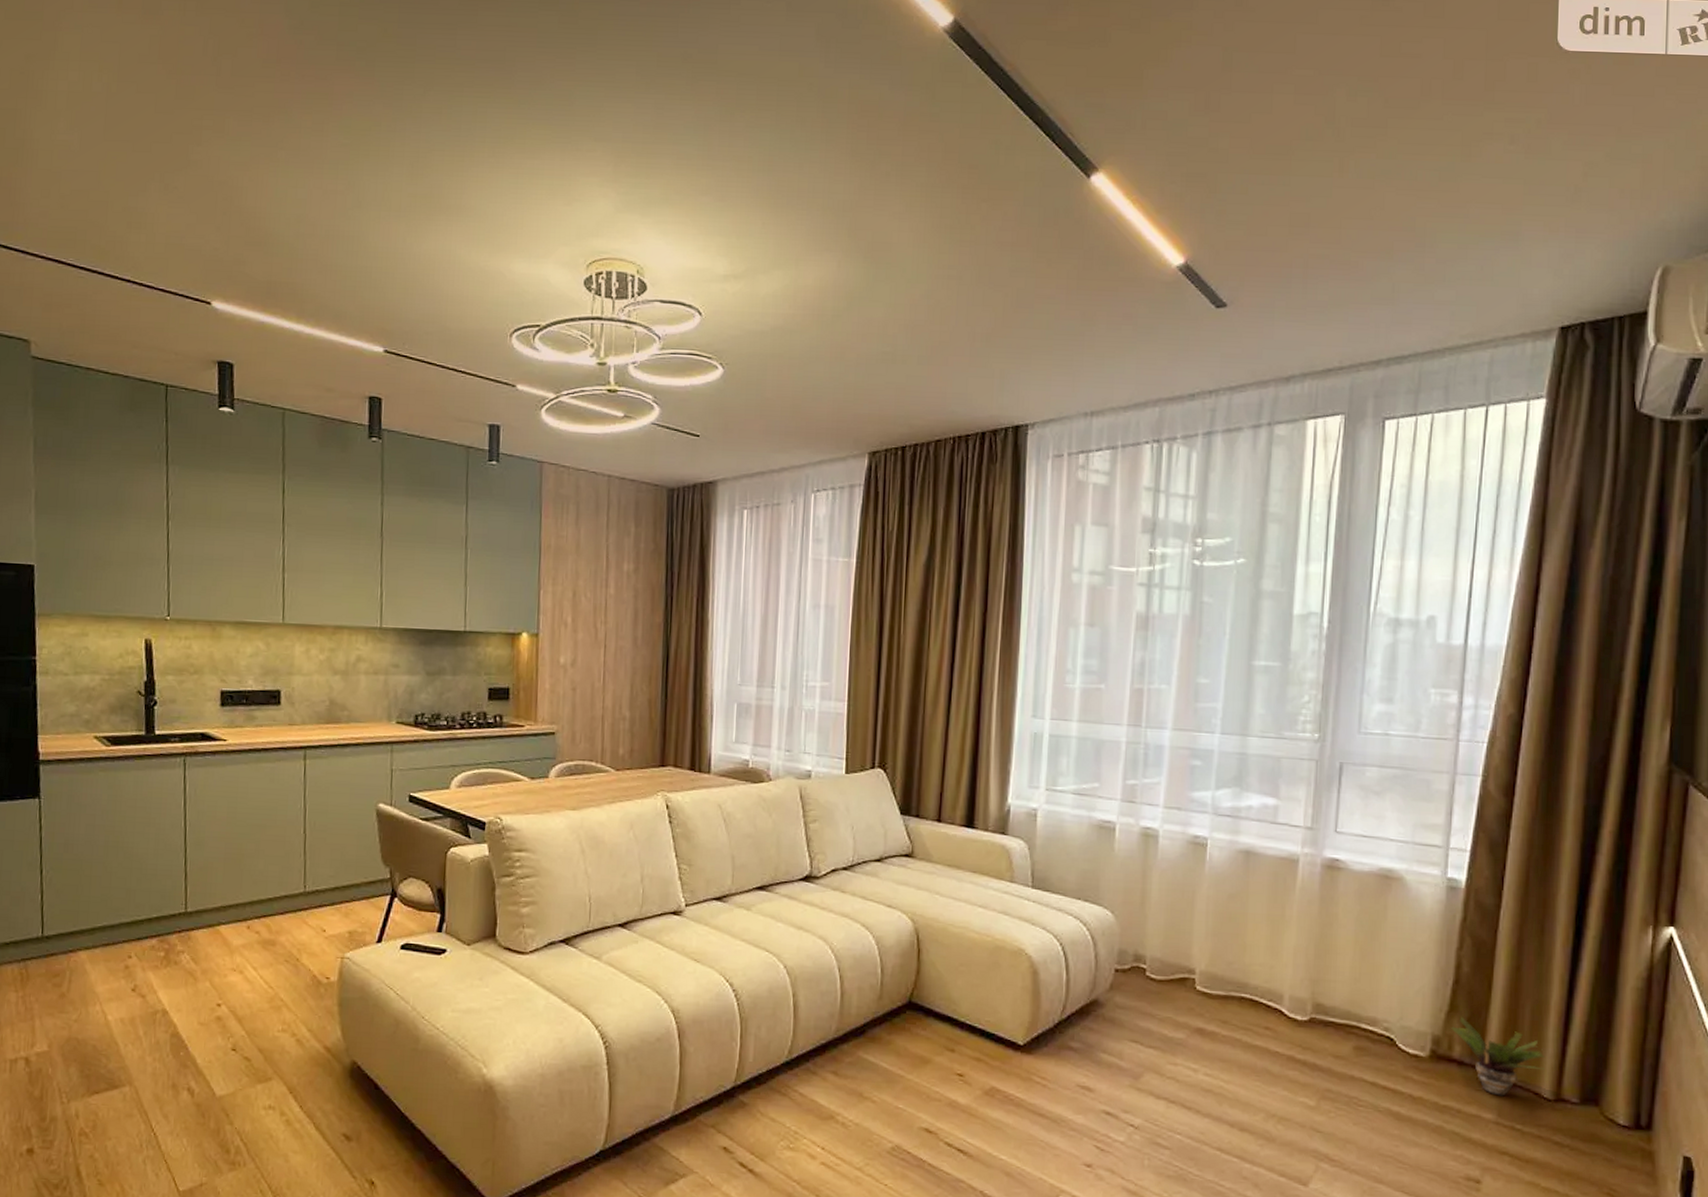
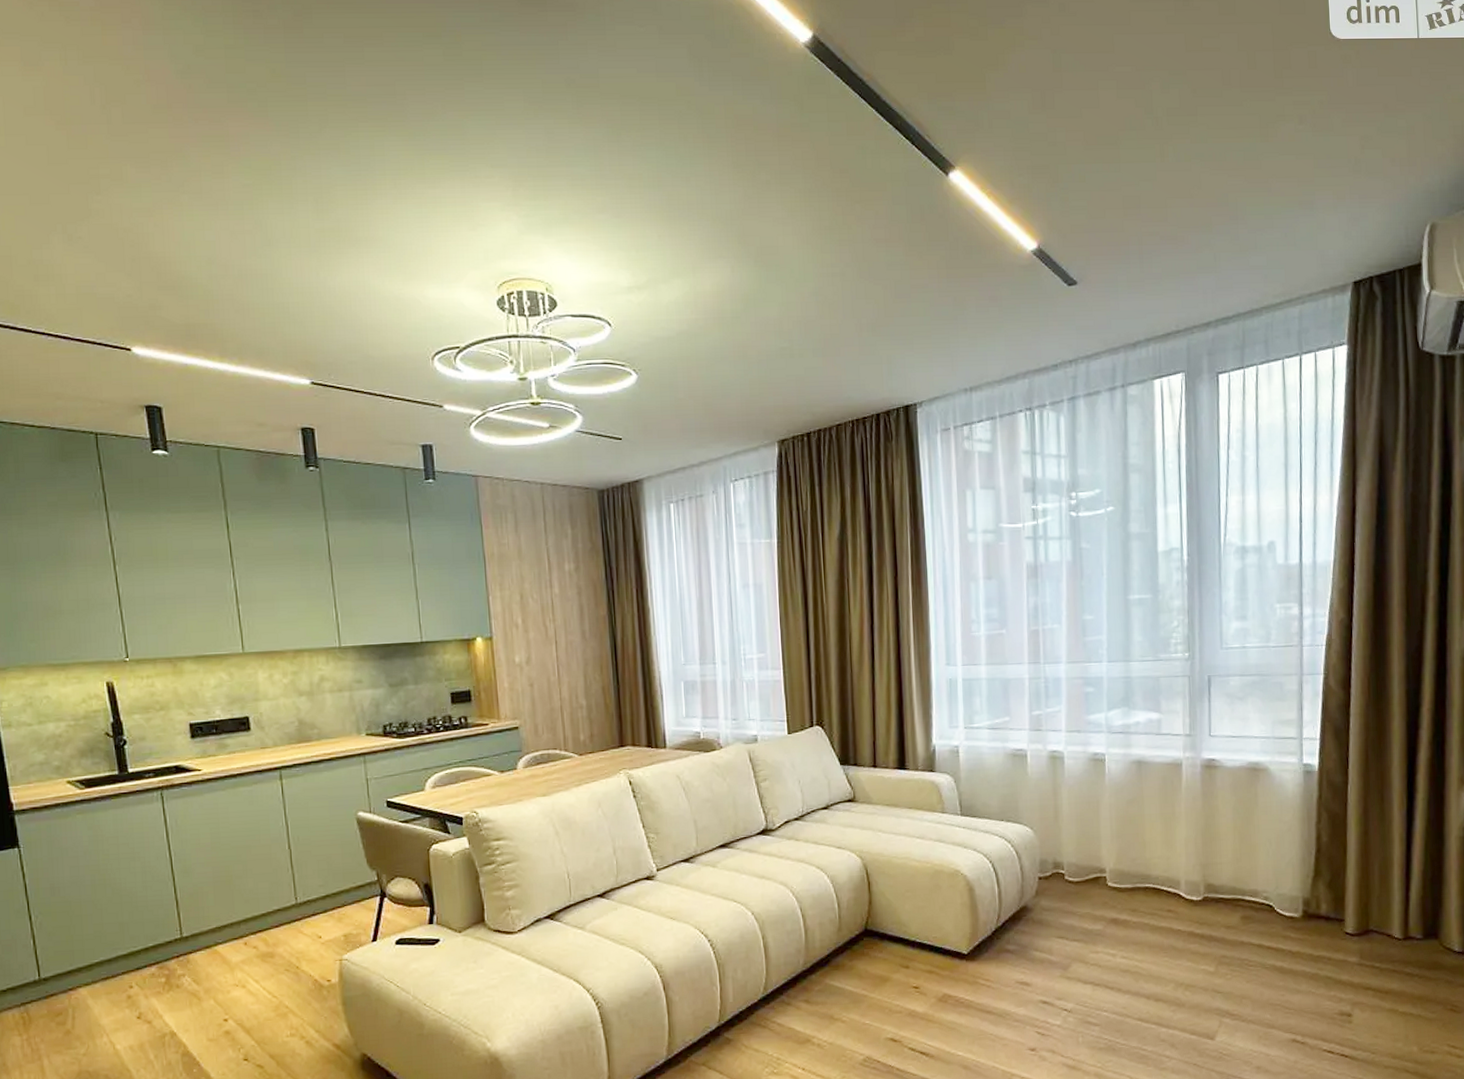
potted plant: present [1451,1016,1545,1096] -> none [1317,879,1394,942]

